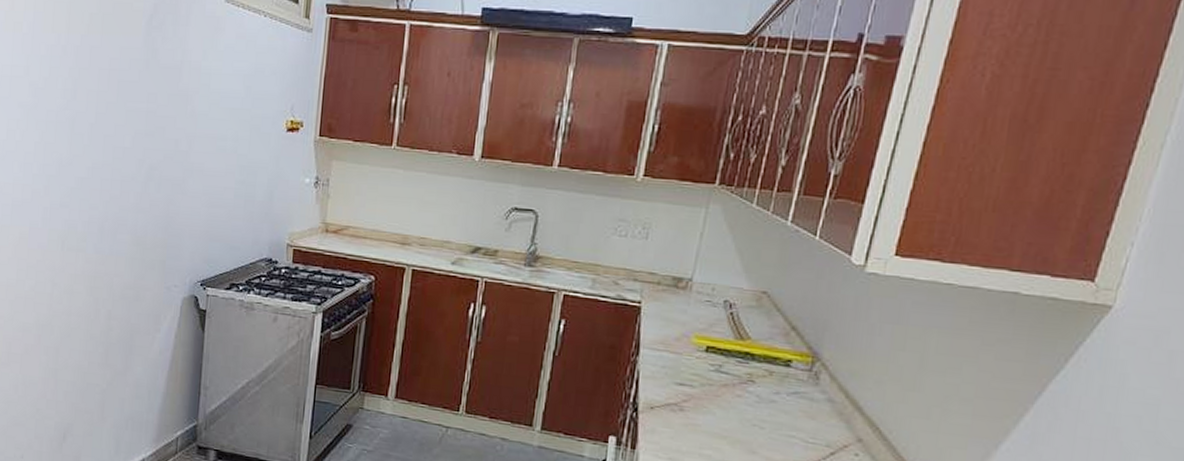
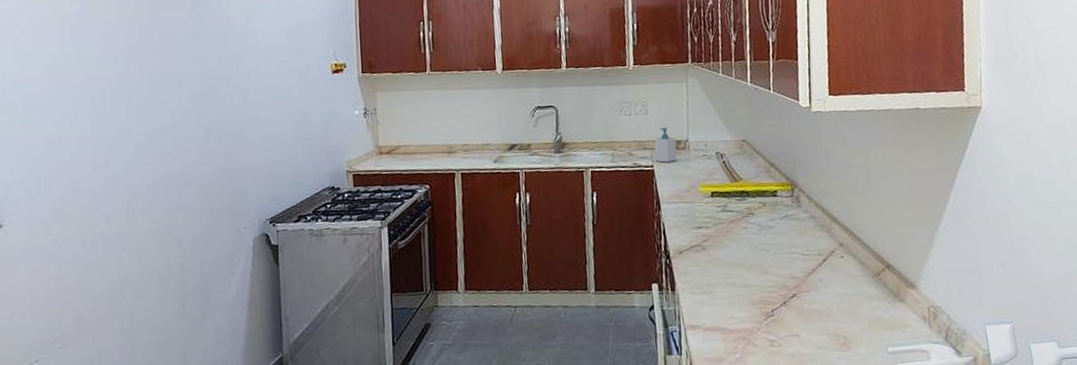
soap bottle: none [645,258,677,302] -> present [654,126,677,163]

